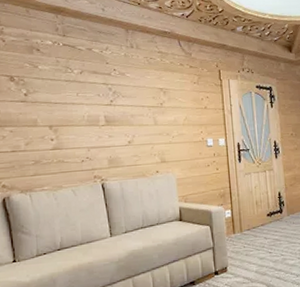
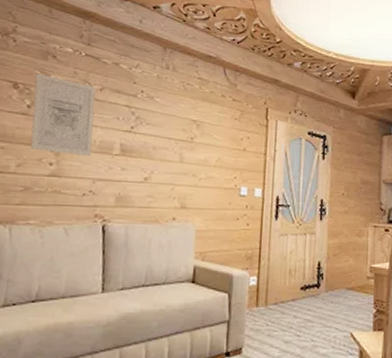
wall art: none [26,66,83,130] -> present [30,73,96,157]

